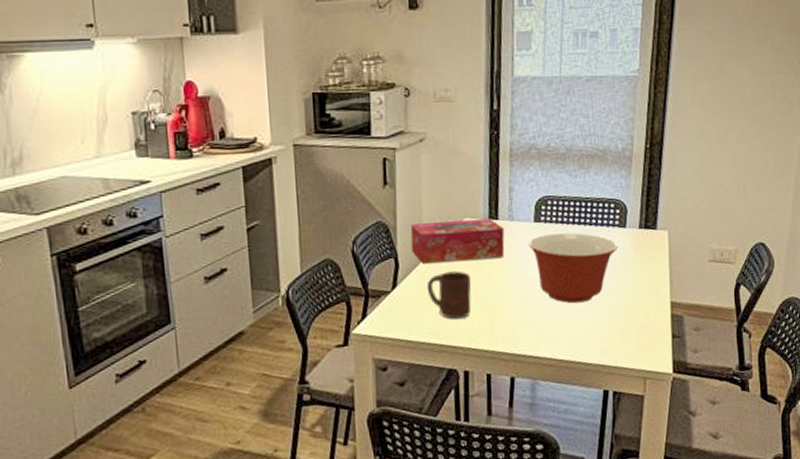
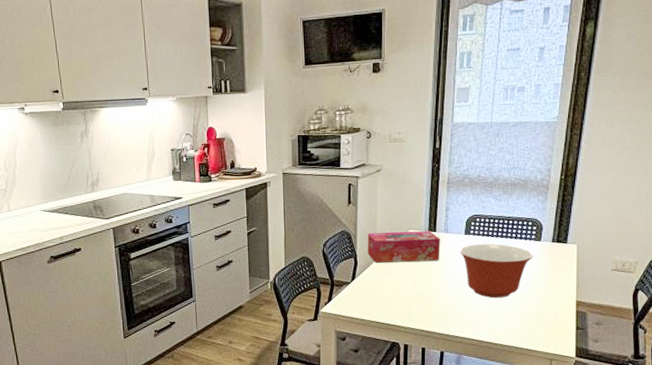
cup: present [426,271,471,319] -> none [378,269,412,305]

